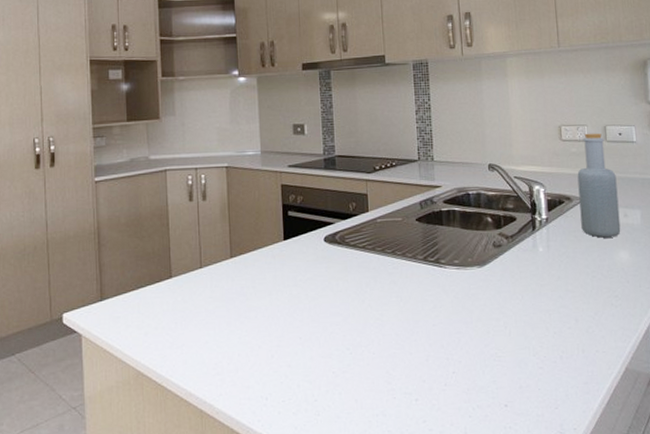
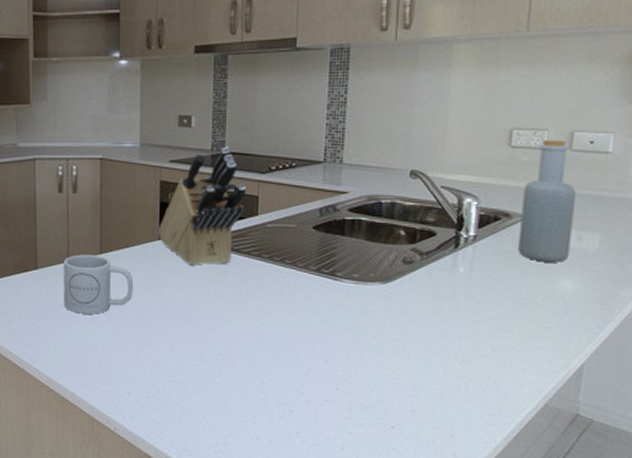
mug: none [197,259,264,320] -> present [63,254,134,314]
knife block: none [282,150,357,263] -> present [158,146,246,266]

